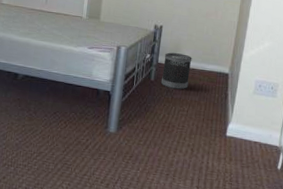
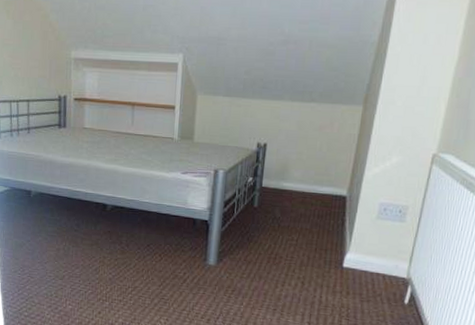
wastebasket: present [160,52,192,90] -> none [265,174,303,216]

